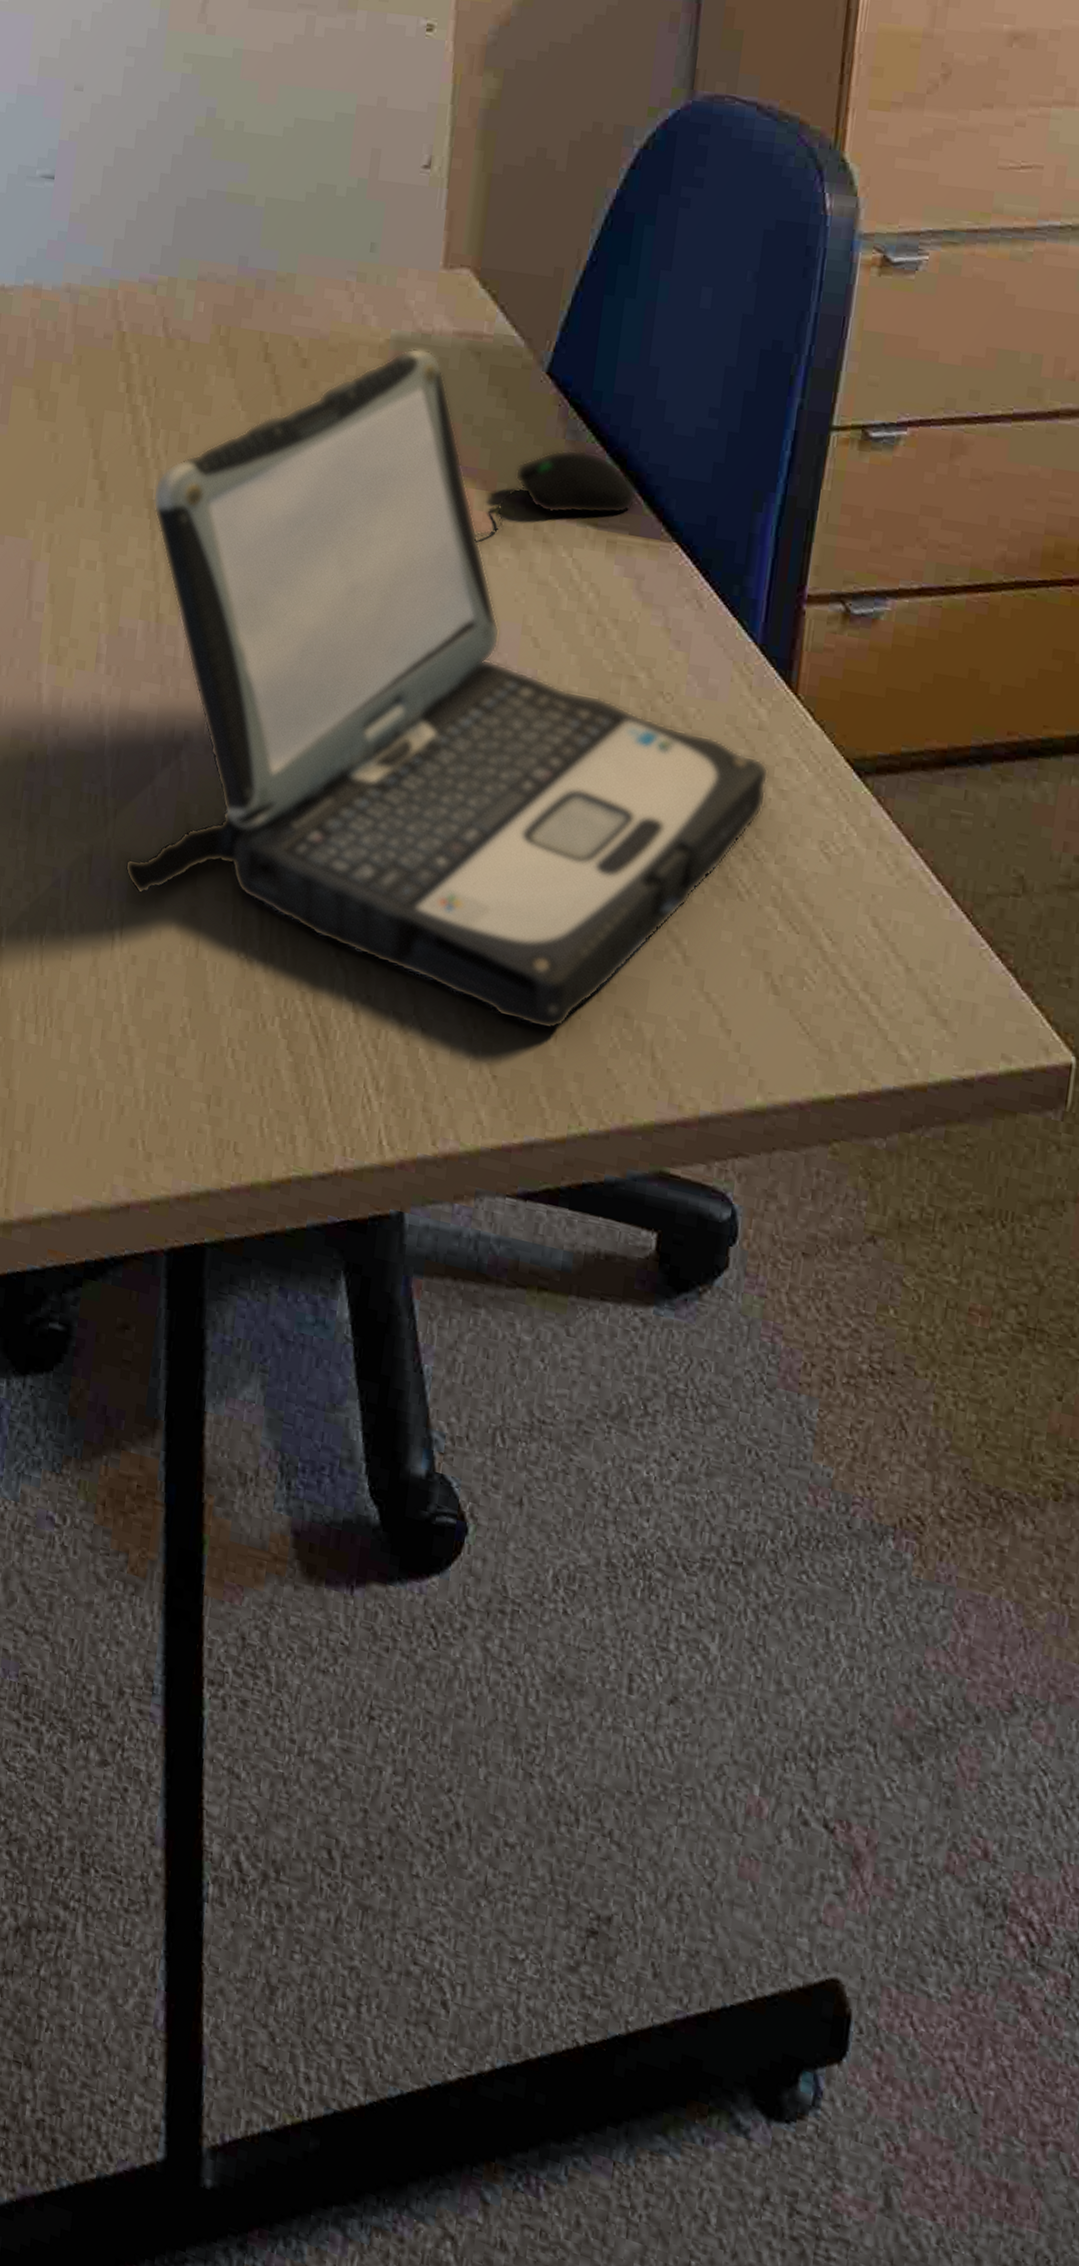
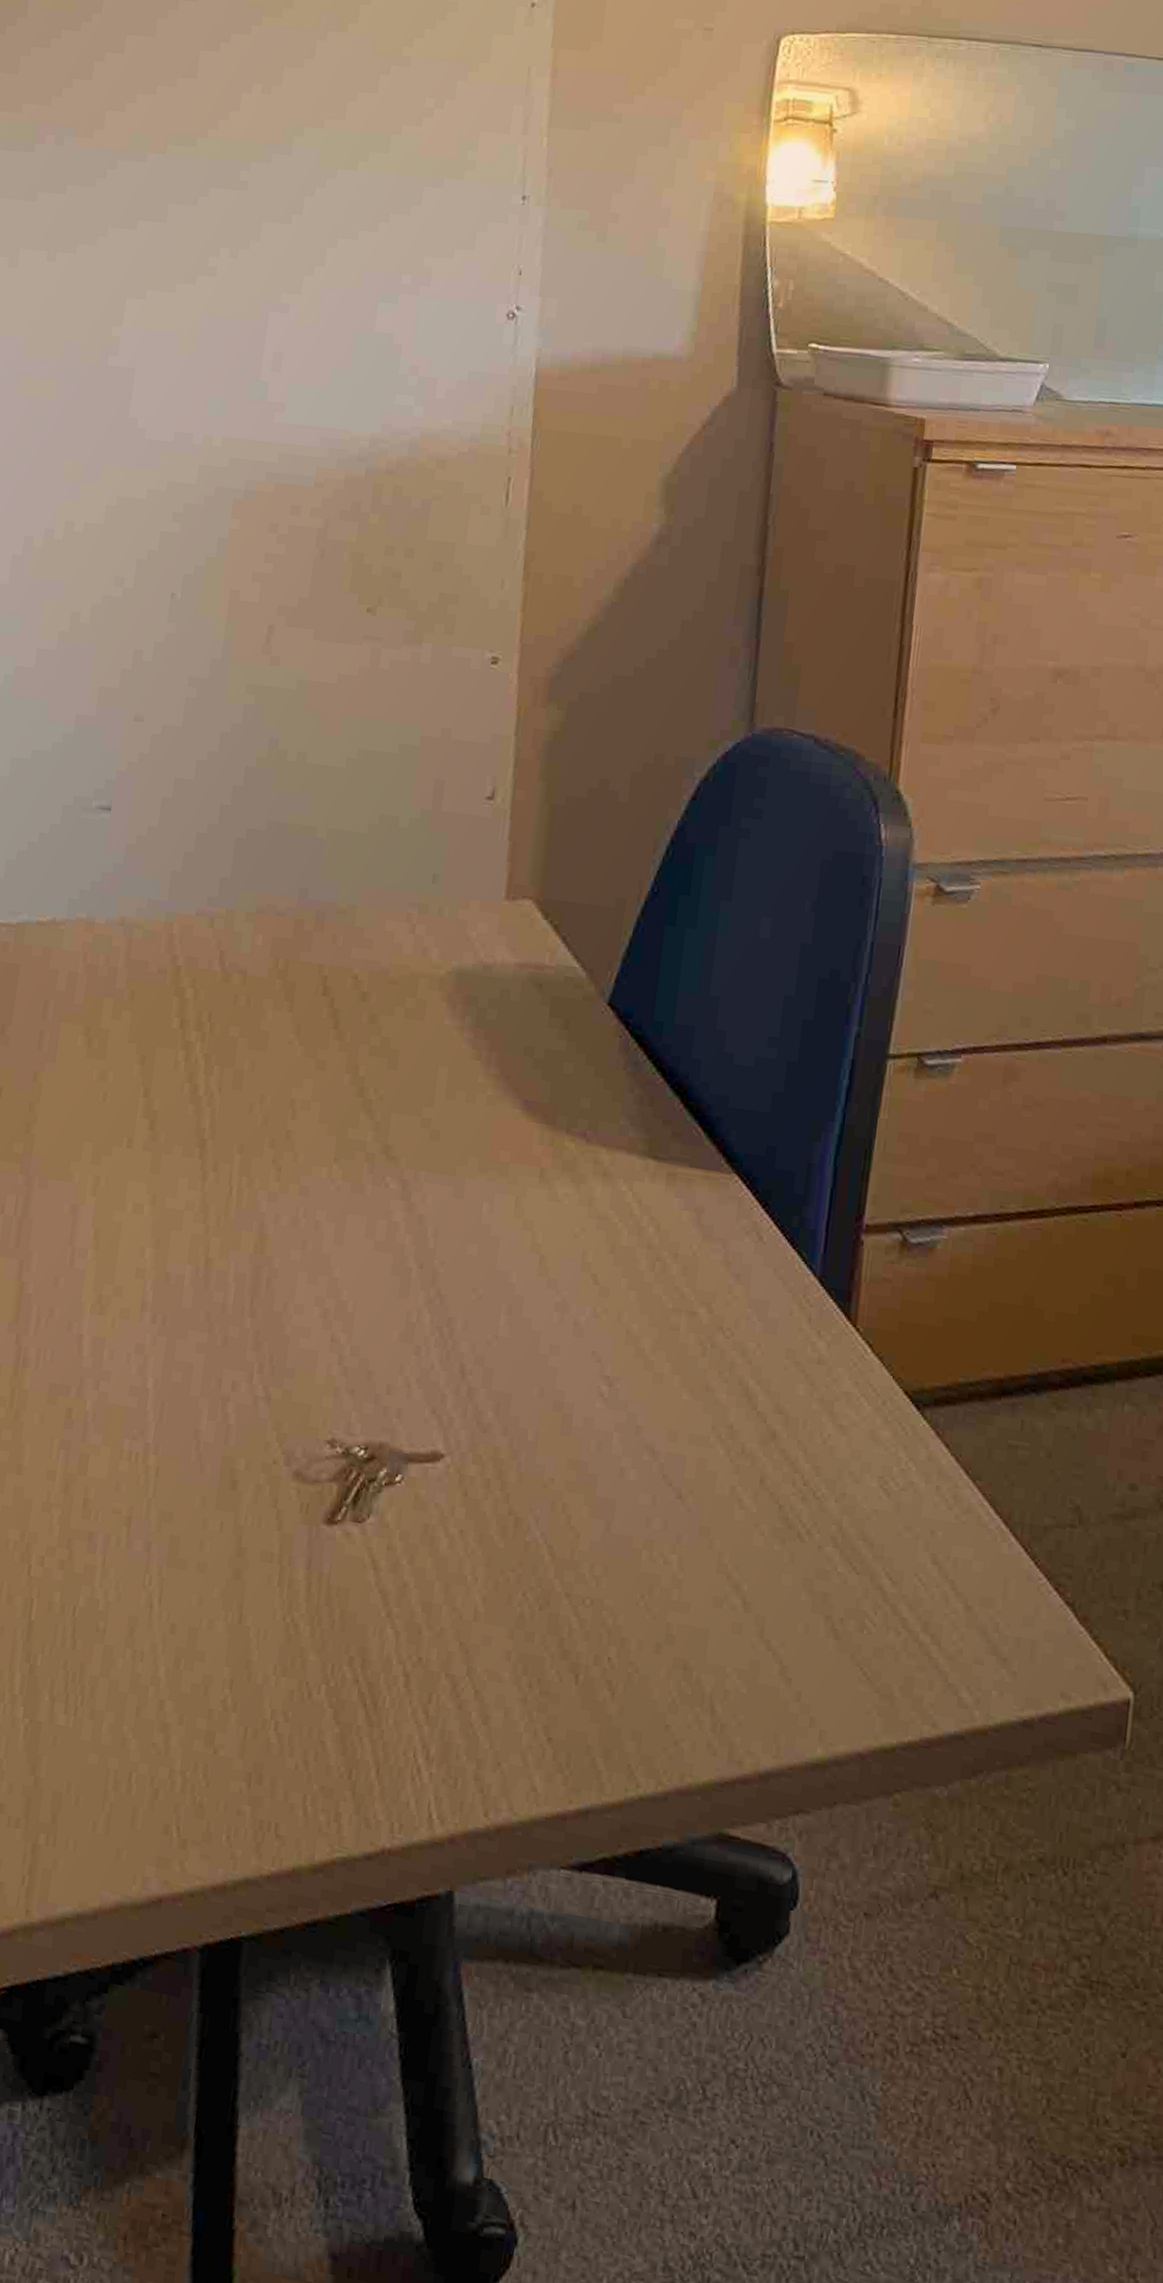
laptop: present [124,348,769,1030] -> none [165,980,829,1687]
computer mouse: present [475,449,638,540] -> none [535,1081,698,1175]

